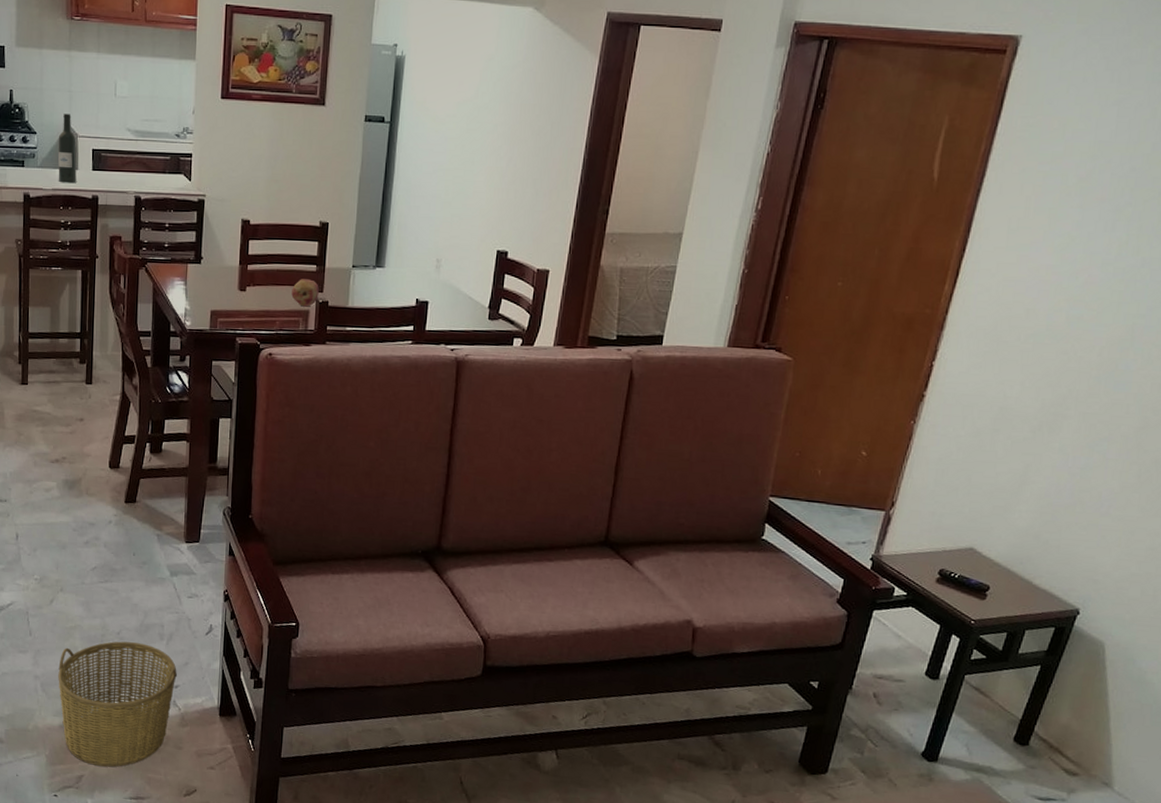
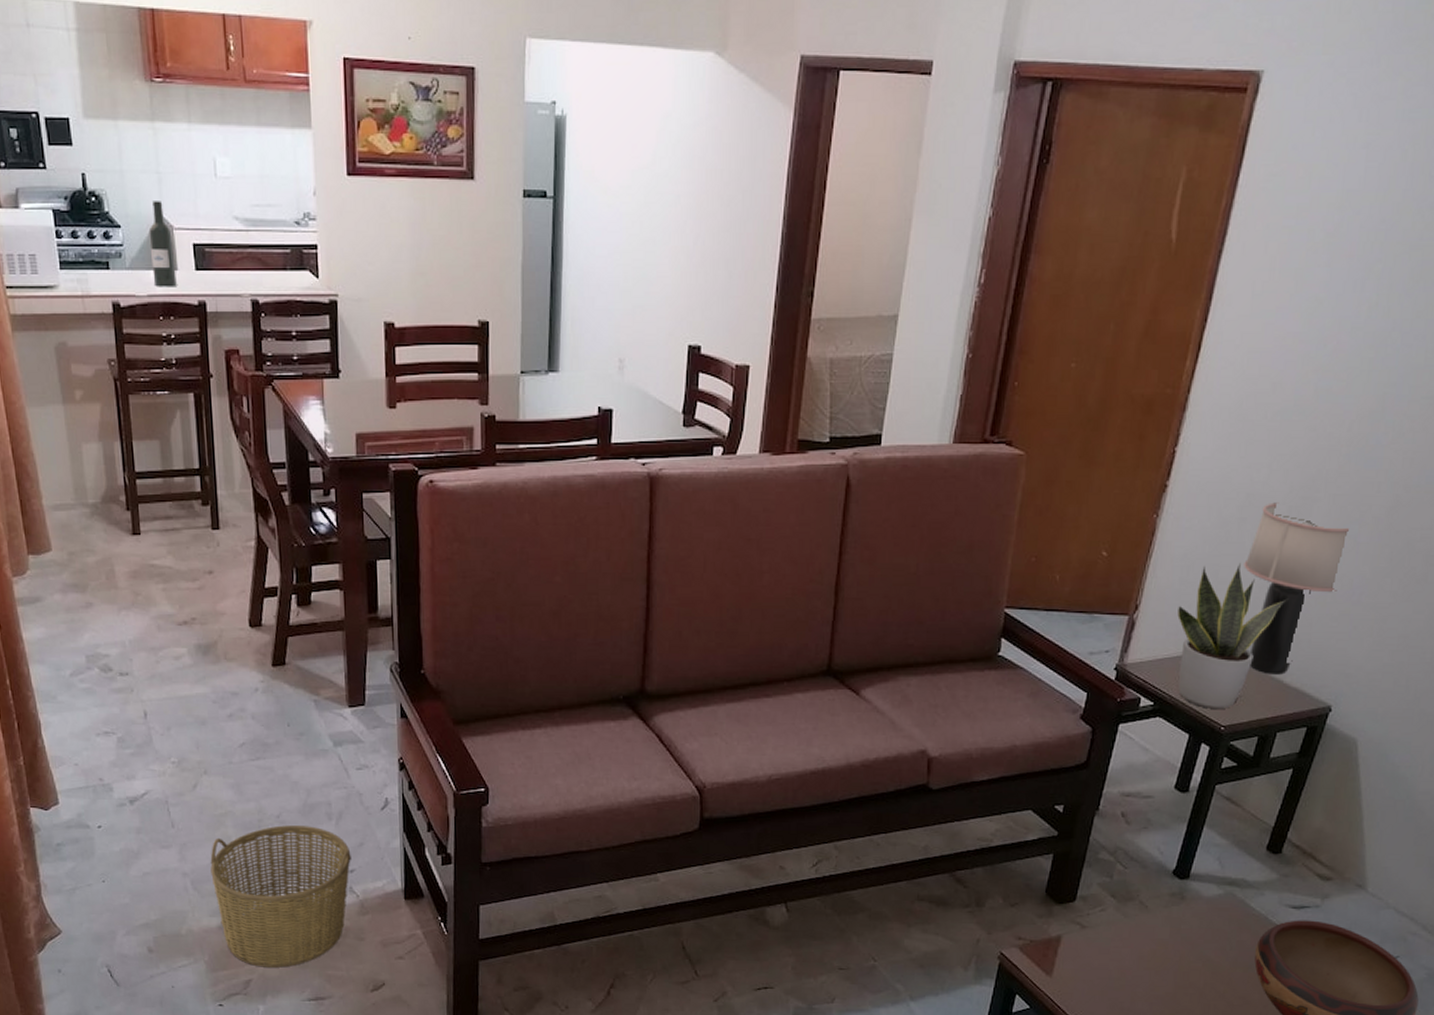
fruit: present [291,279,319,307] -> none [451,390,483,423]
potted plant: none [930,469,1037,605] -> present [1177,562,1287,710]
table lamp: none [996,417,1098,576] -> present [1244,502,1349,675]

